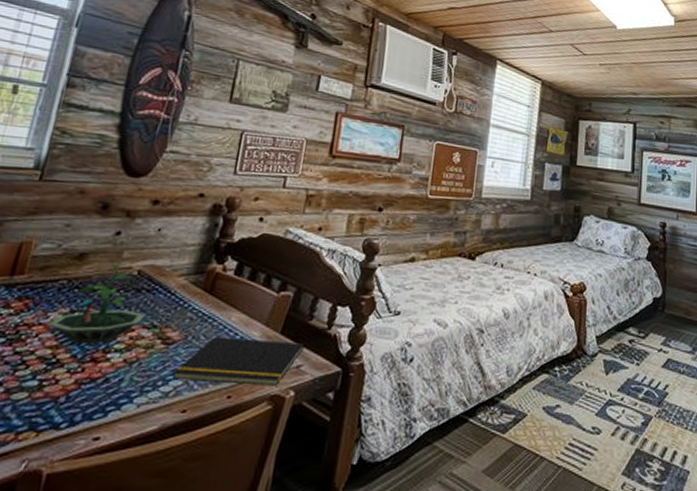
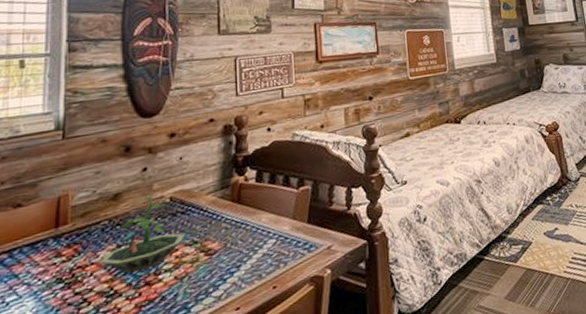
notepad: present [173,336,305,387] -> none [221,226,331,284]

